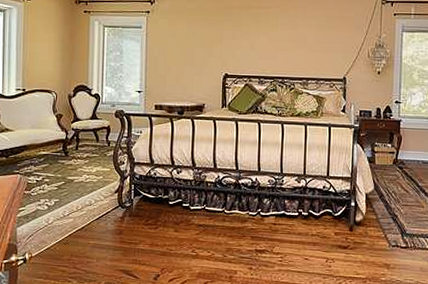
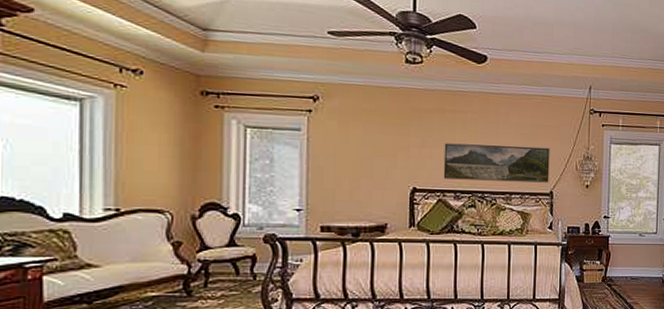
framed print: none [249,35,344,70] -> present [443,143,550,183]

